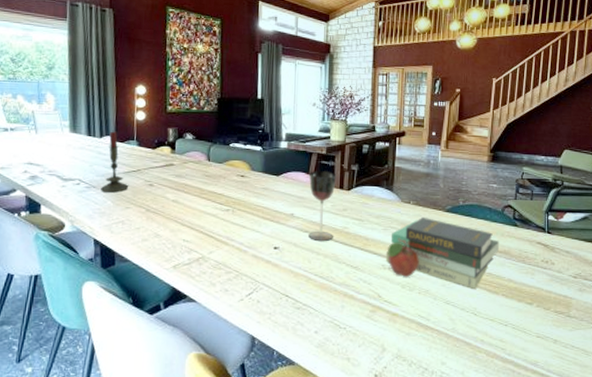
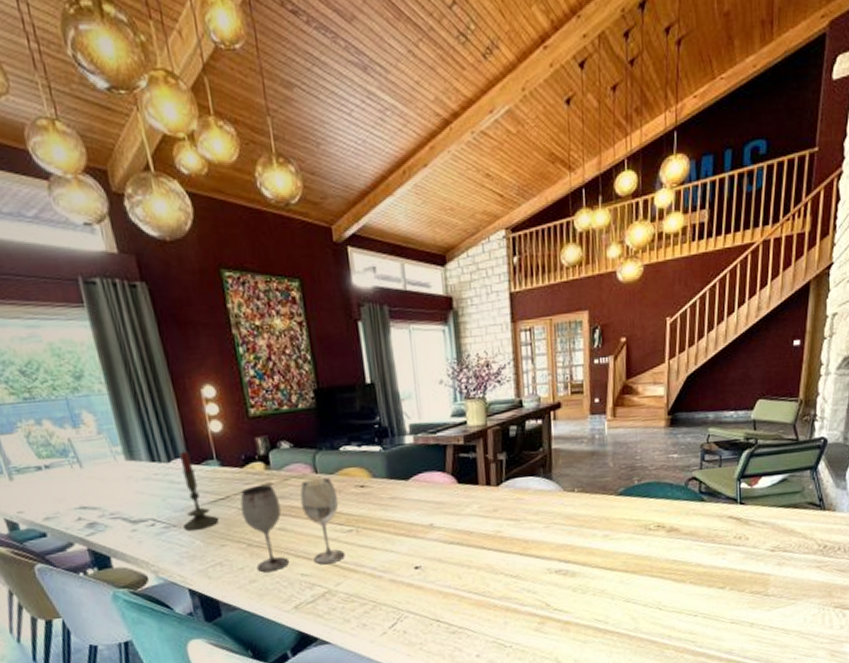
wineglass: none [147,164,223,235] -> present [240,478,345,572]
wineglass: present [309,171,336,241] -> none [446,465,485,552]
books: present [385,218,500,289] -> none [550,506,685,581]
fruit: present [388,242,419,277] -> none [552,538,591,579]

